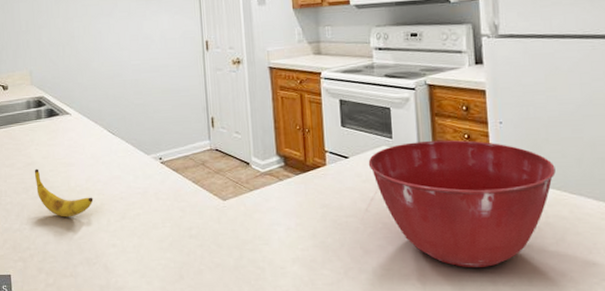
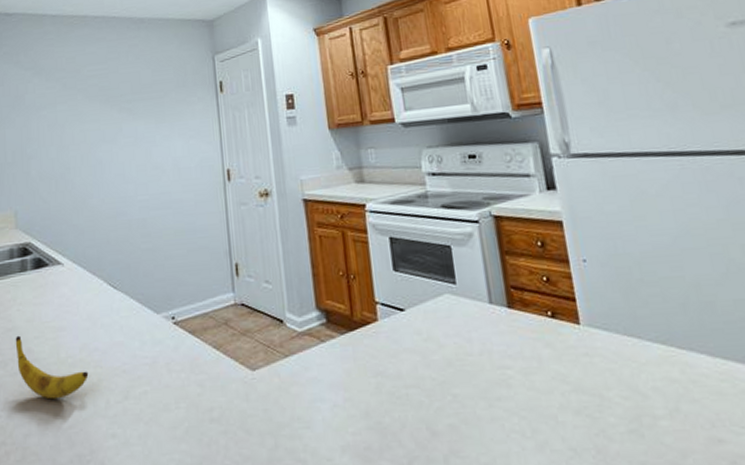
mixing bowl: present [368,140,556,267] -> none [428,284,658,451]

